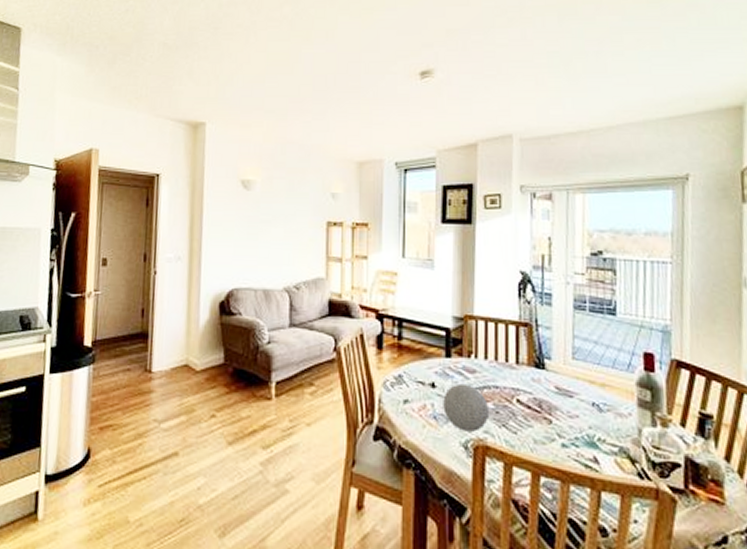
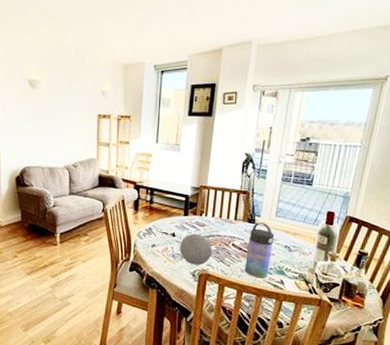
water bottle: none [538,368,575,454] -> present [244,222,275,278]

